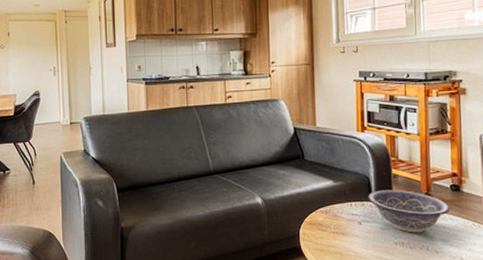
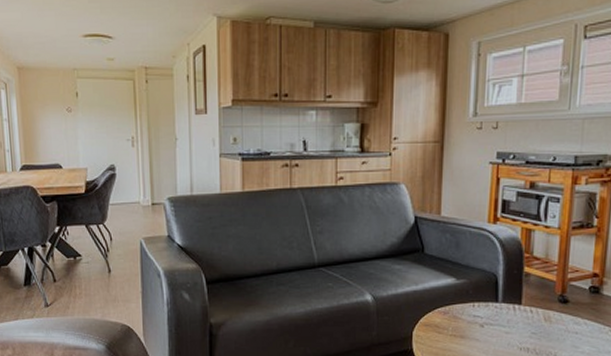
decorative bowl: present [368,189,449,233] -> none [494,290,585,338]

